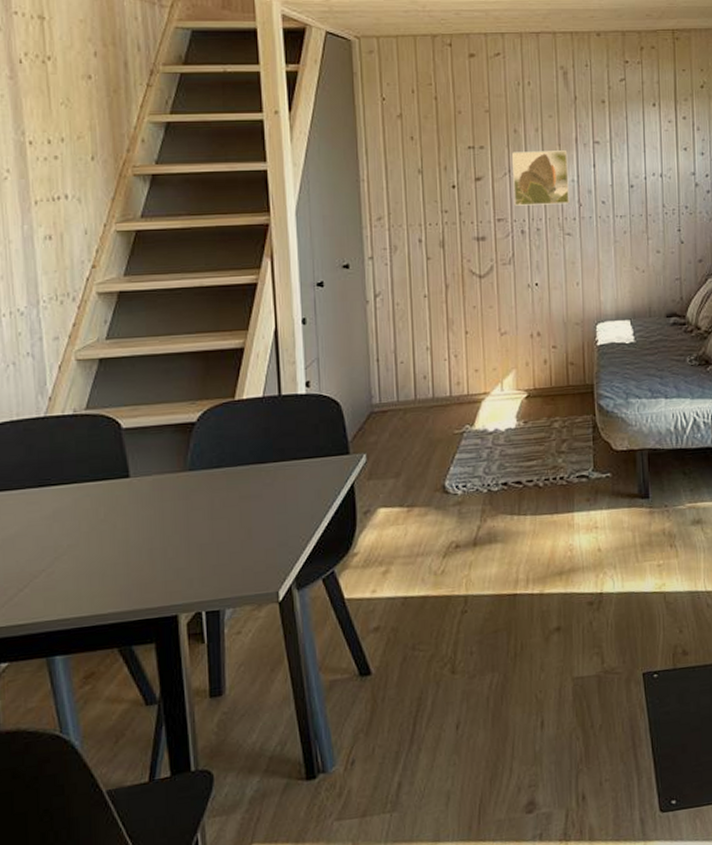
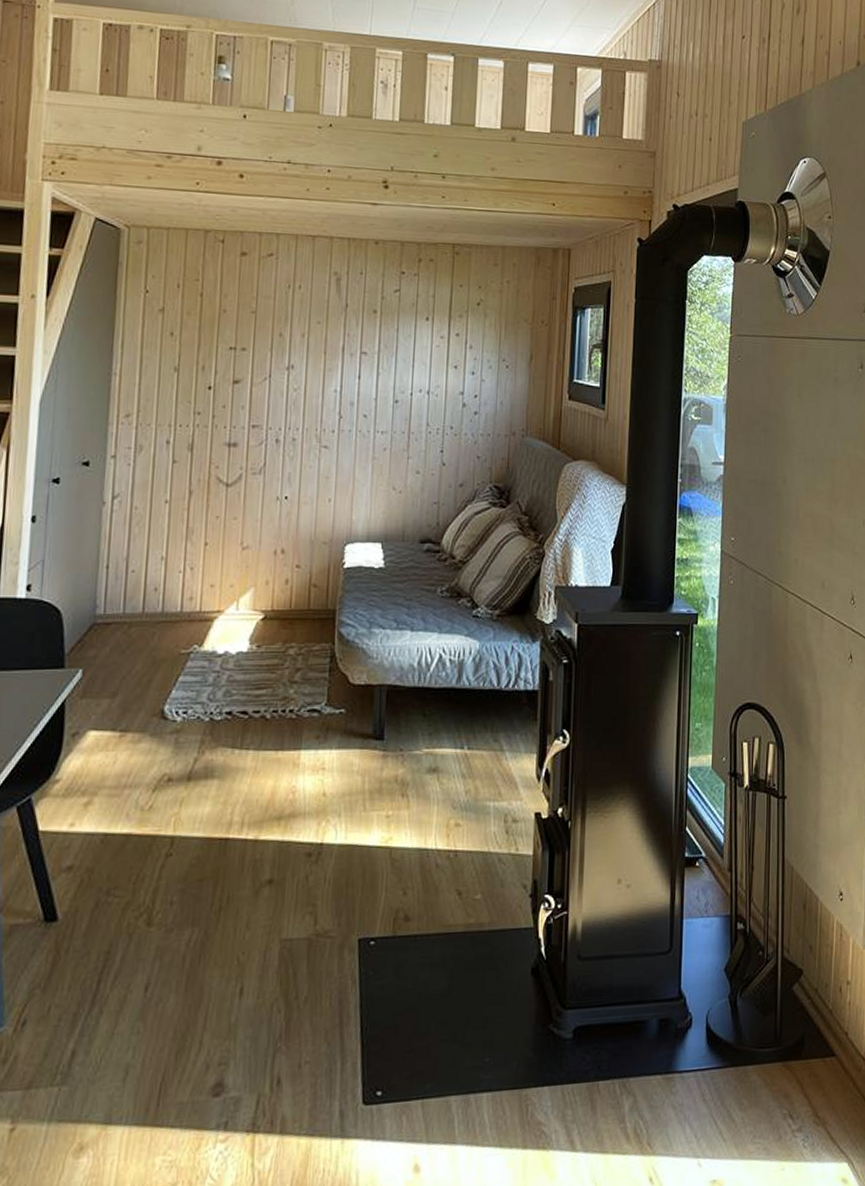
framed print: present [512,150,569,206] -> none [271,356,333,415]

